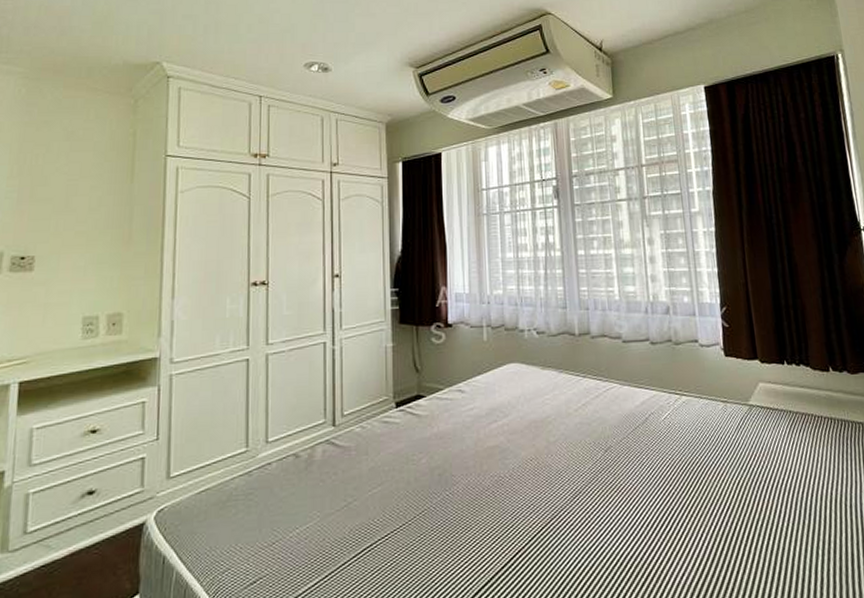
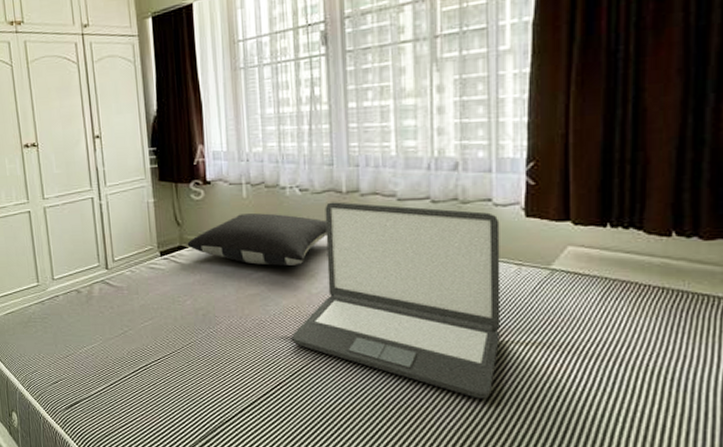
pillow: none [425,357,563,414] -> present [187,213,327,266]
laptop: none [531,344,717,546] -> present [292,202,501,399]

